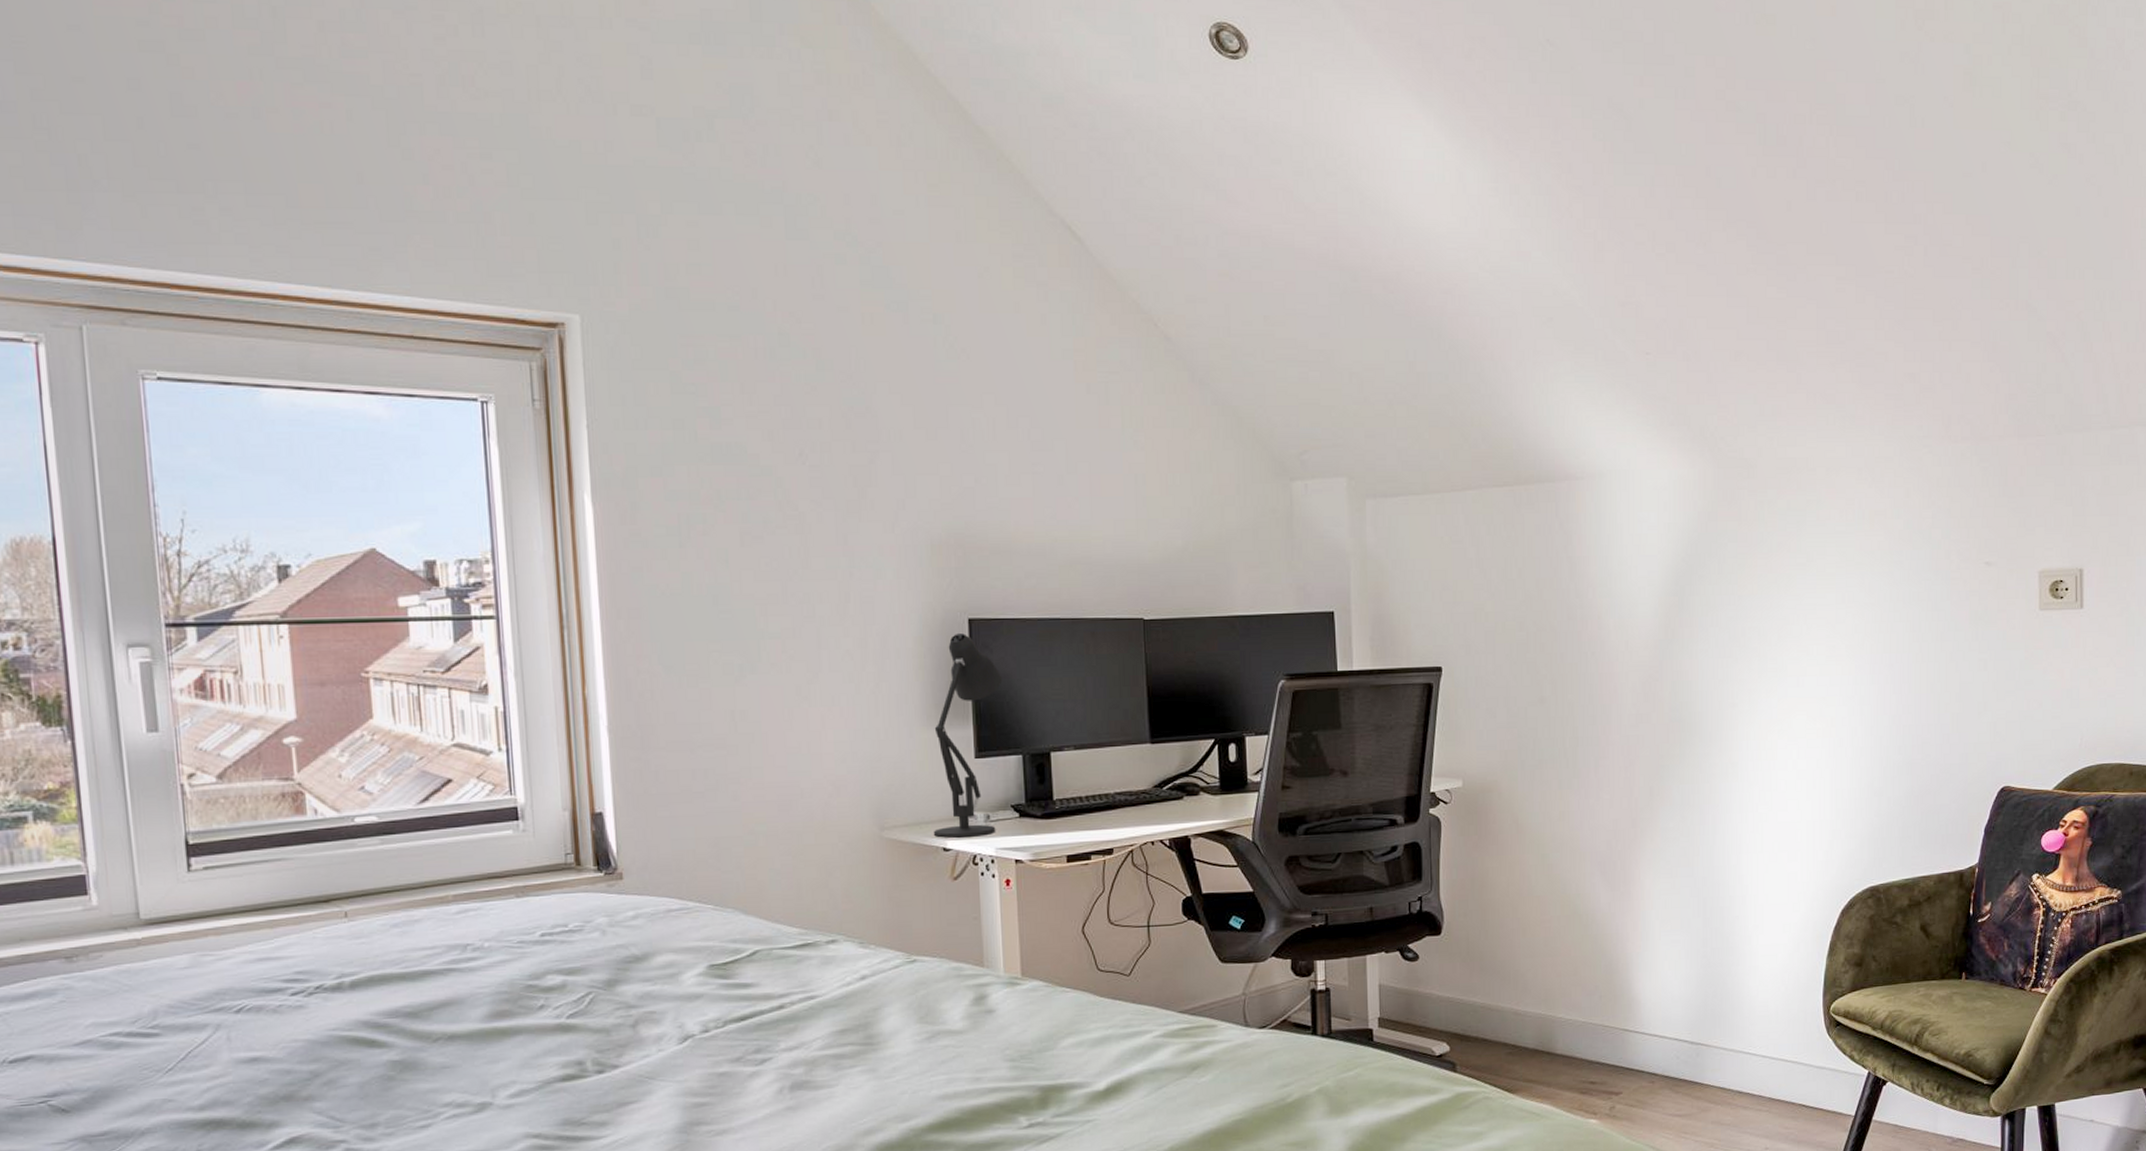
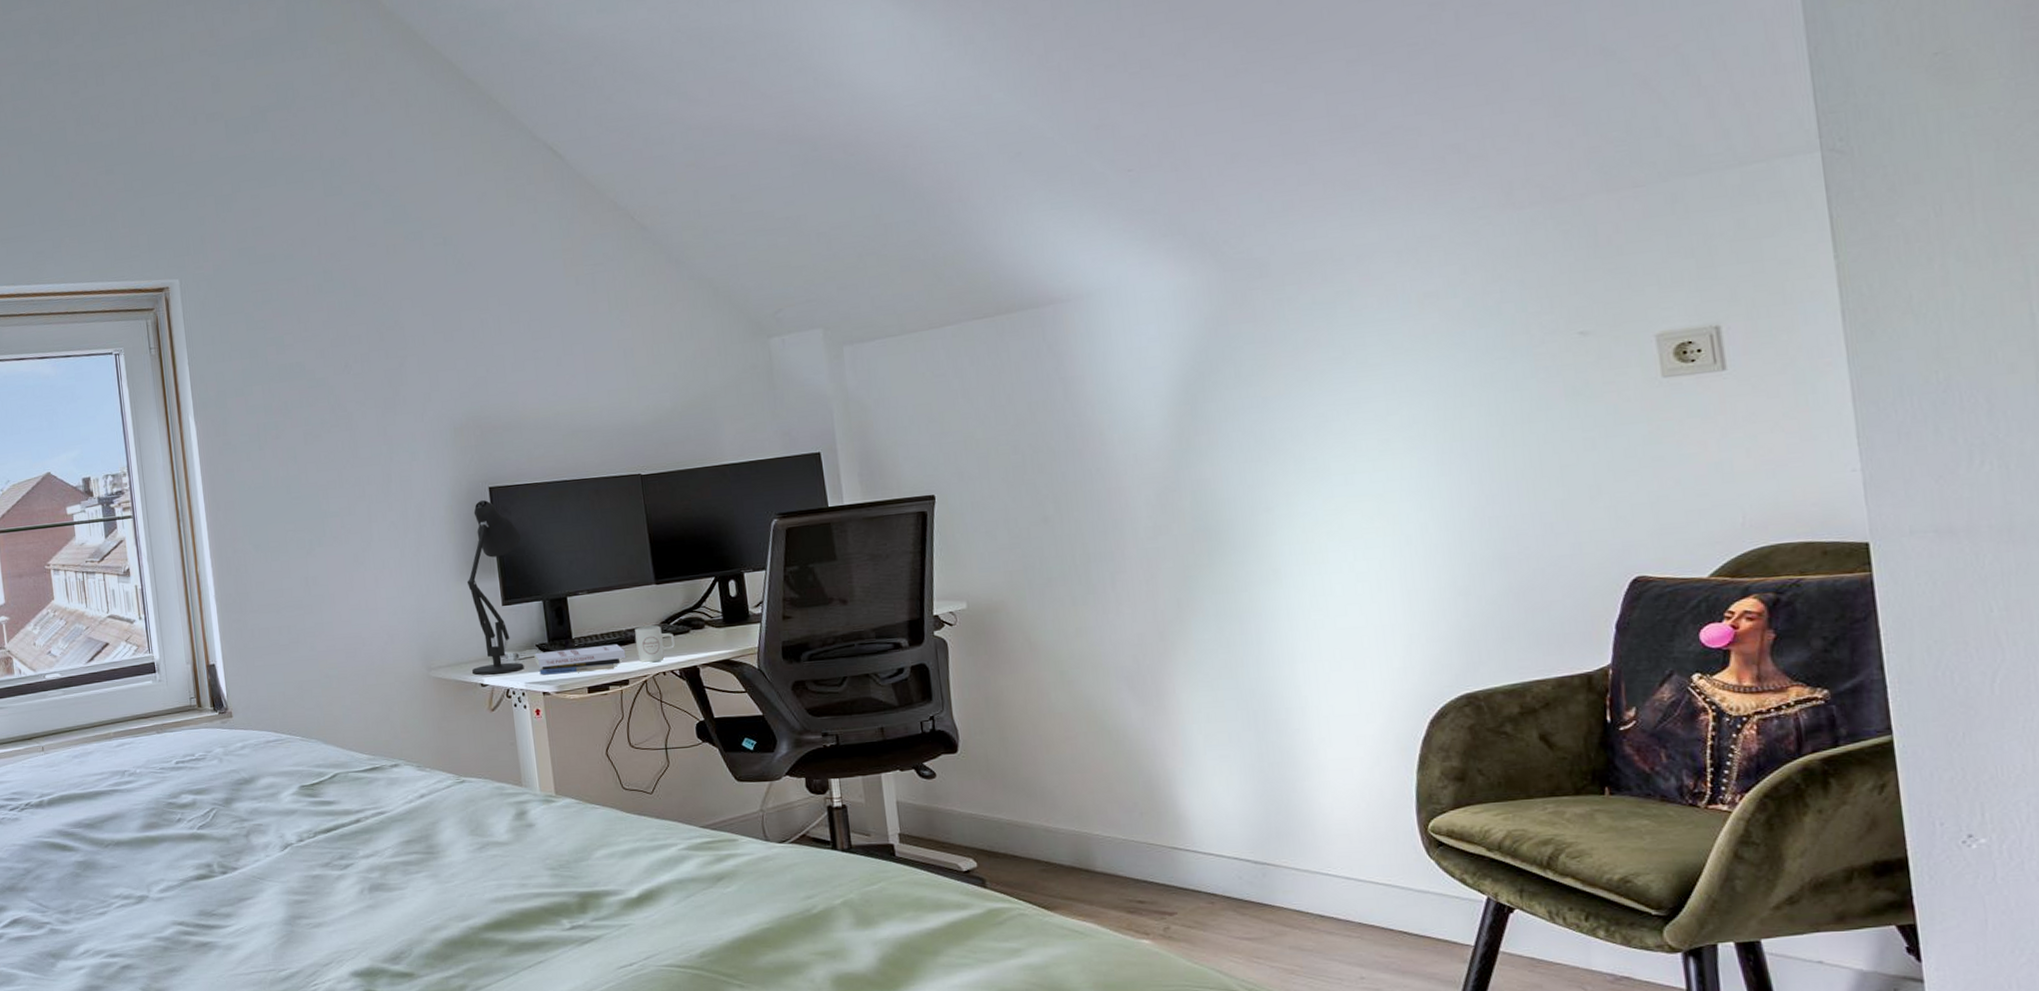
books: none [1008,808,1113,841] -> present [534,643,626,675]
mug: none [1123,789,1168,831] -> present [634,625,676,663]

